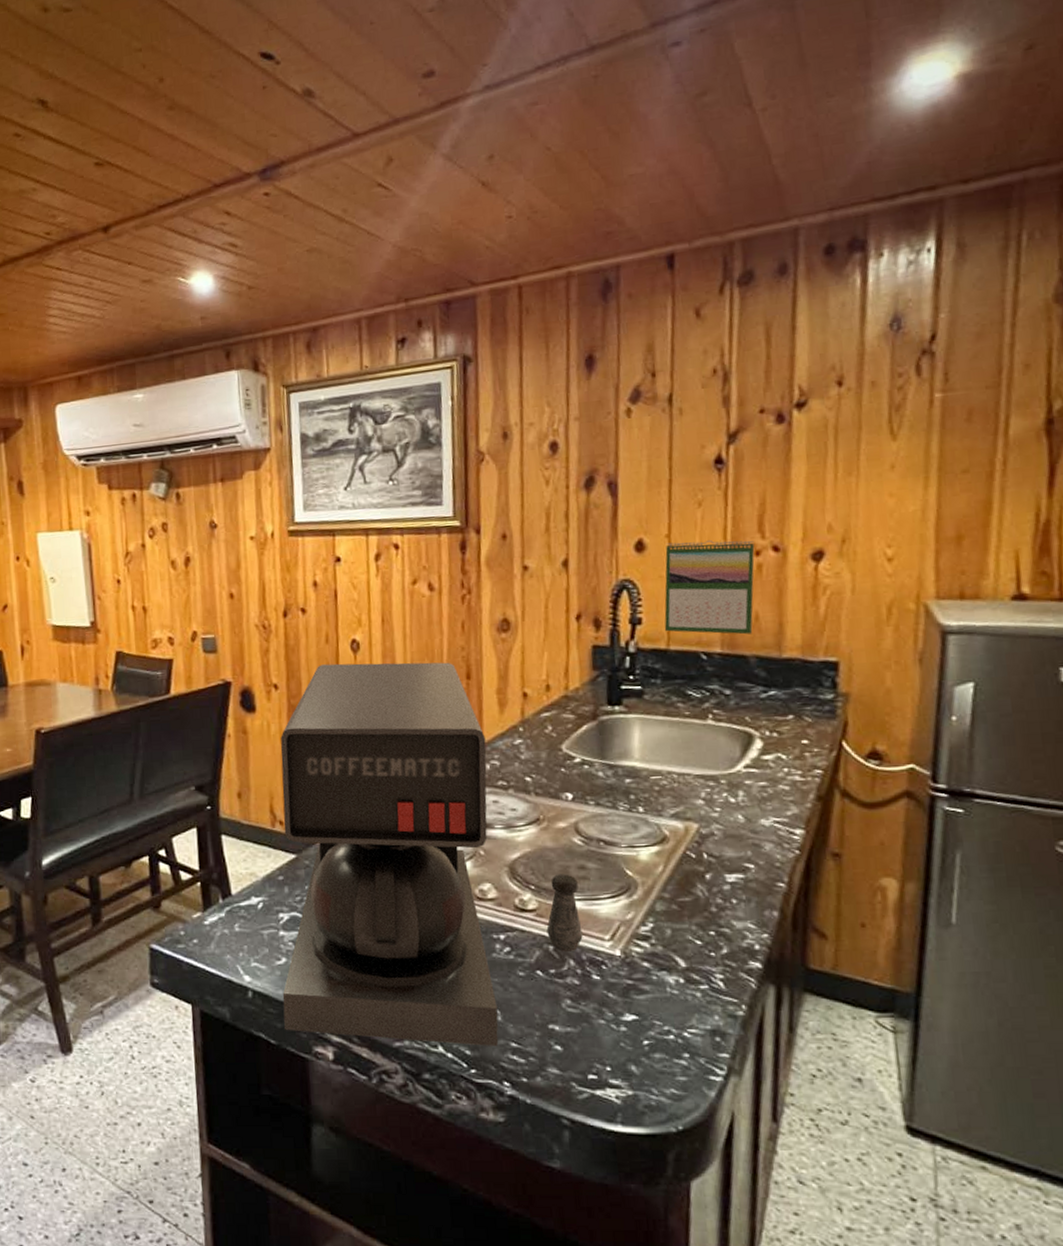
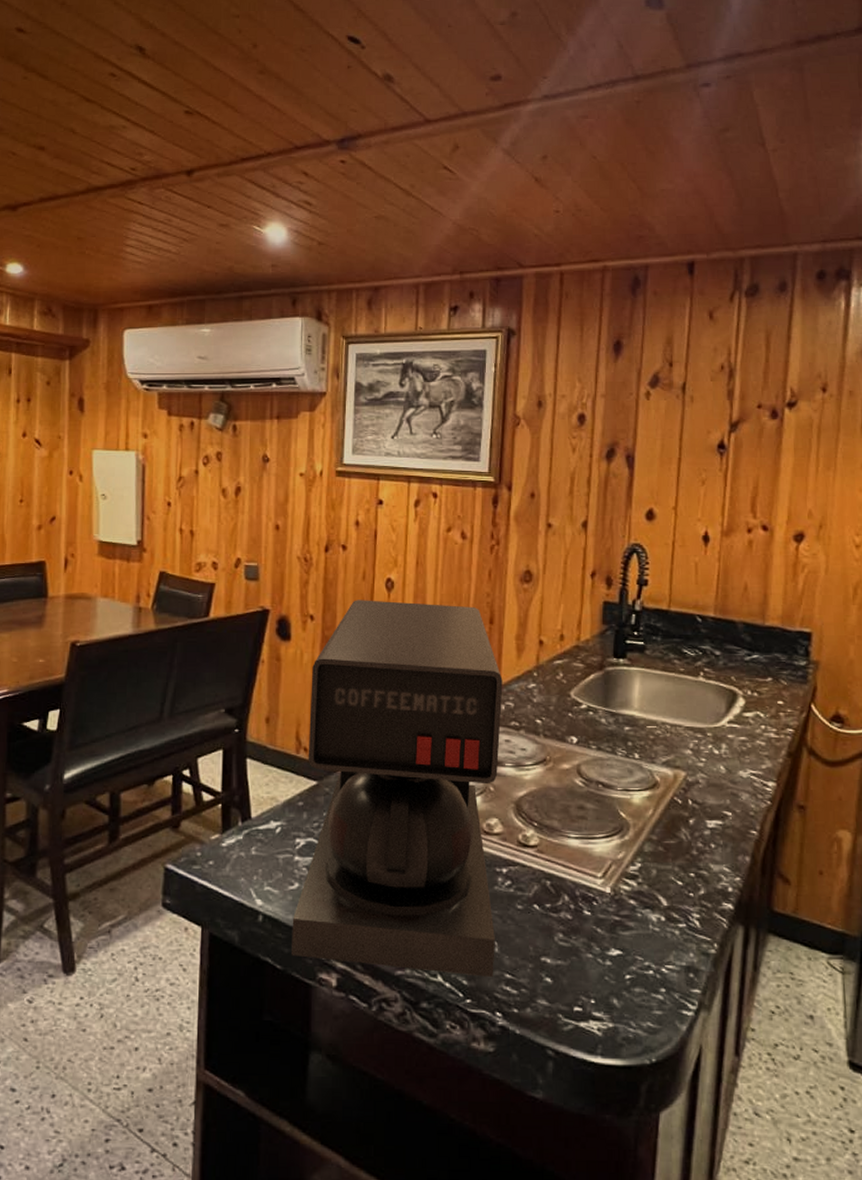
salt shaker: present [546,874,583,953] -> none [545,813,578,888]
calendar: present [664,539,755,635] -> none [667,514,747,602]

